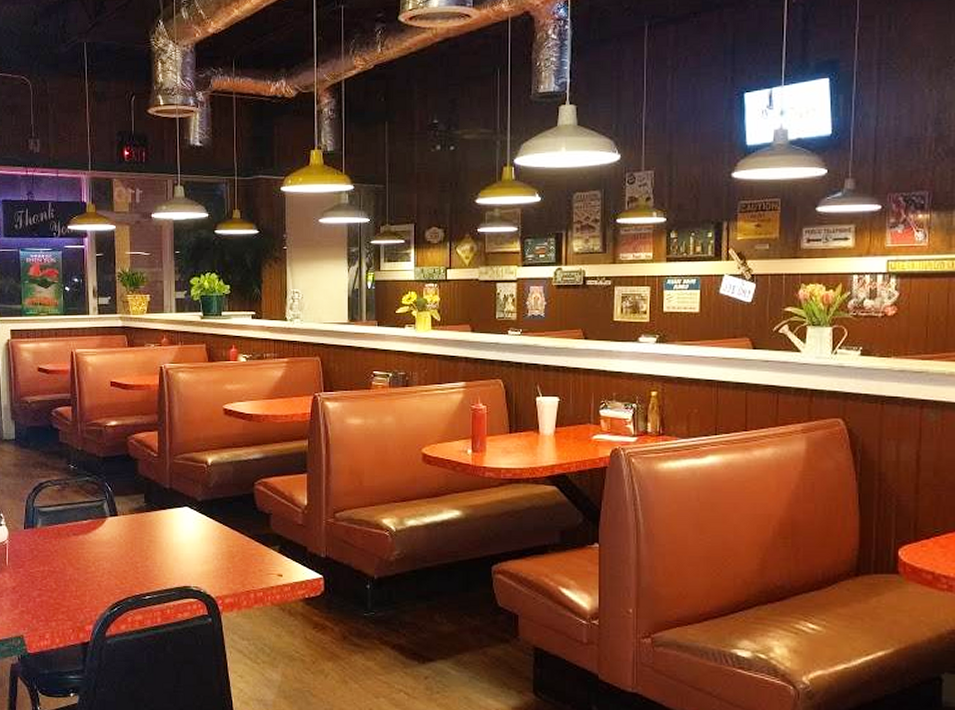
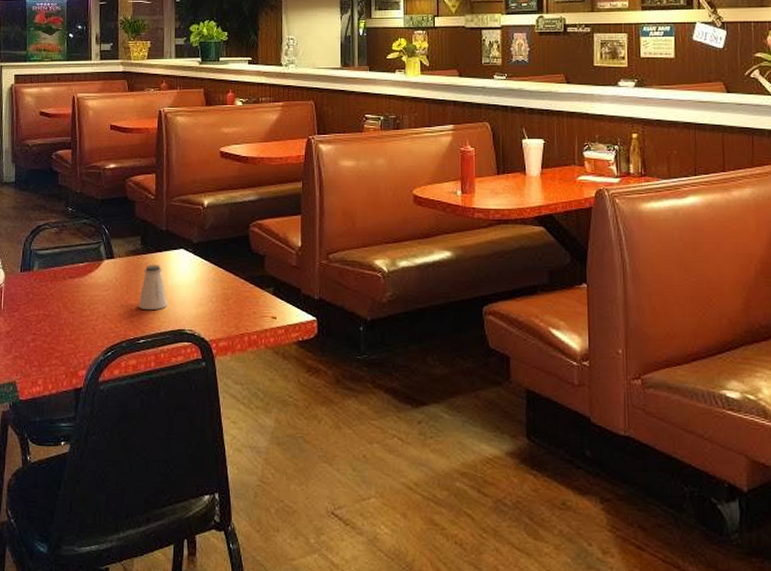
saltshaker: none [143,522,173,568] -> present [138,265,168,311]

